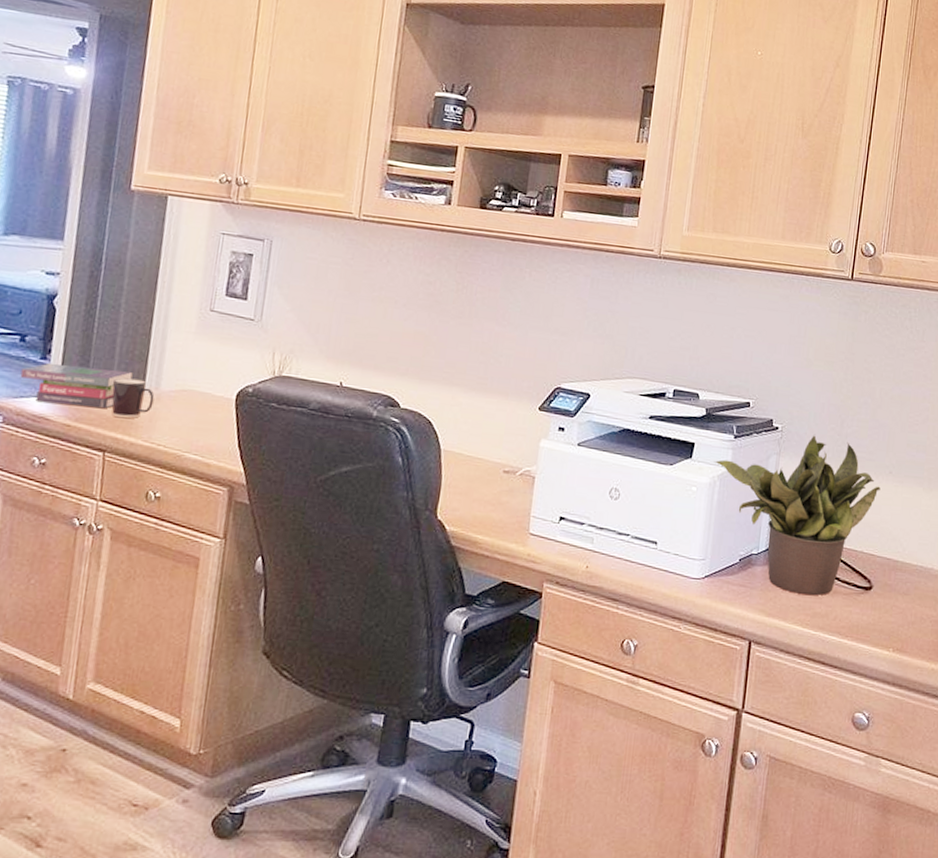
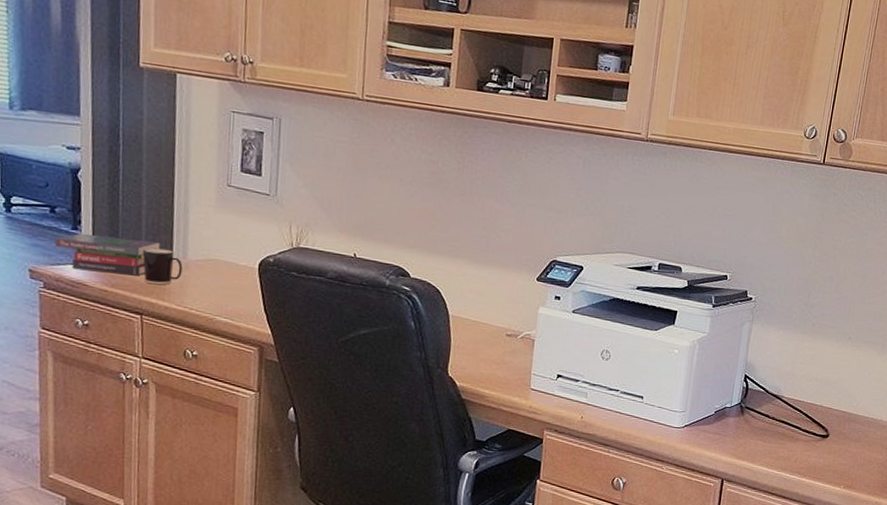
potted plant: present [714,435,881,596] -> none [694,305,840,442]

